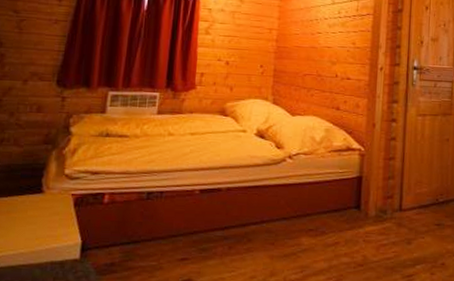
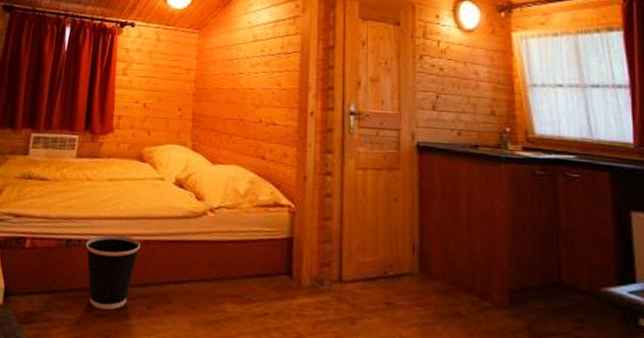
wastebasket: none [168,184,222,254] -> present [86,234,140,310]

